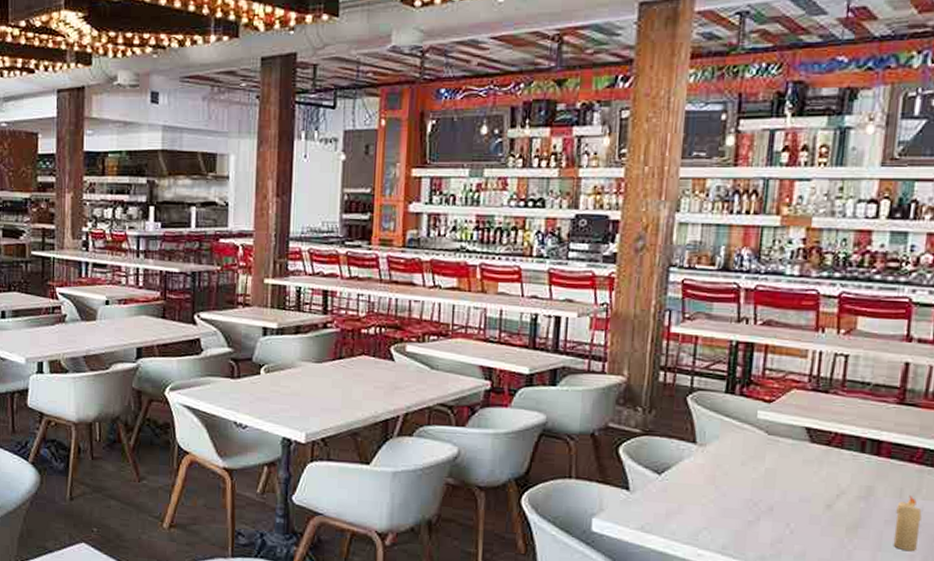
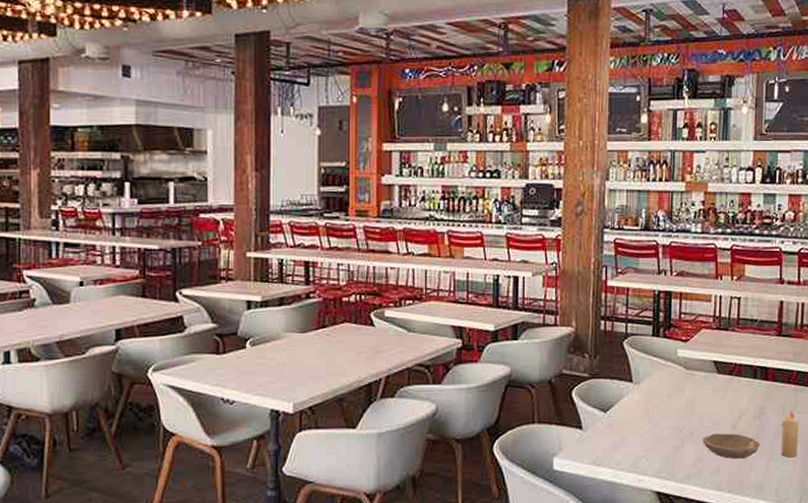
bowl: none [784,512,864,545] -> present [702,433,760,459]

